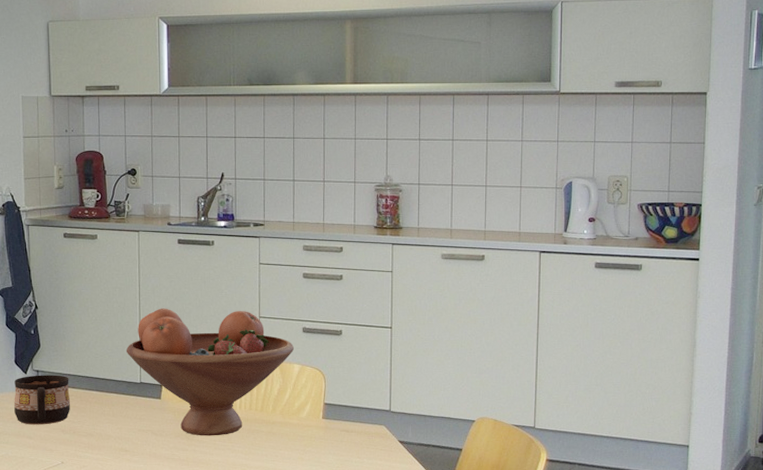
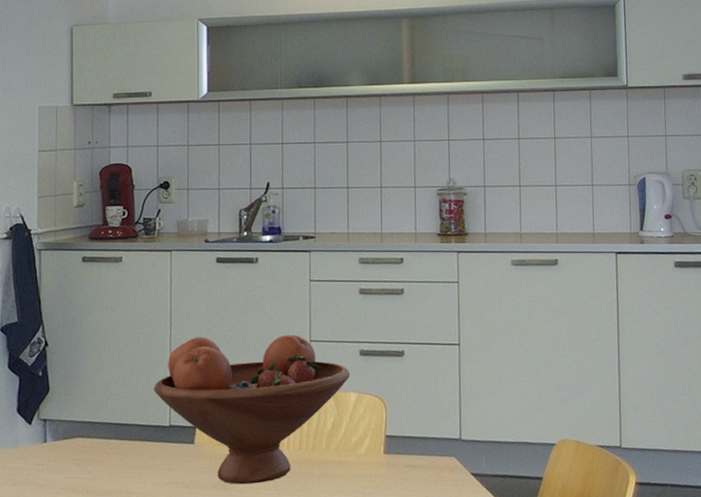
cup: present [14,375,70,425] -> none [14,423,84,486]

